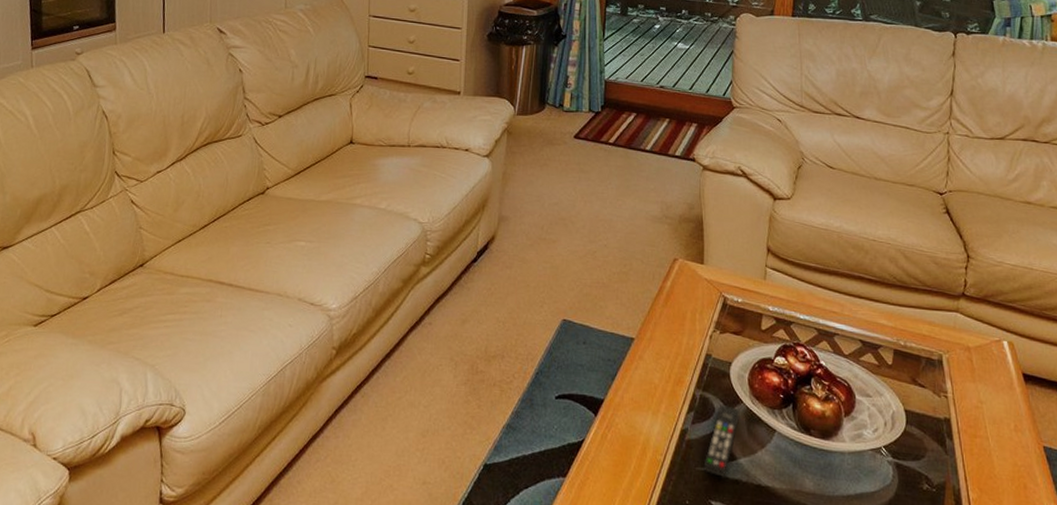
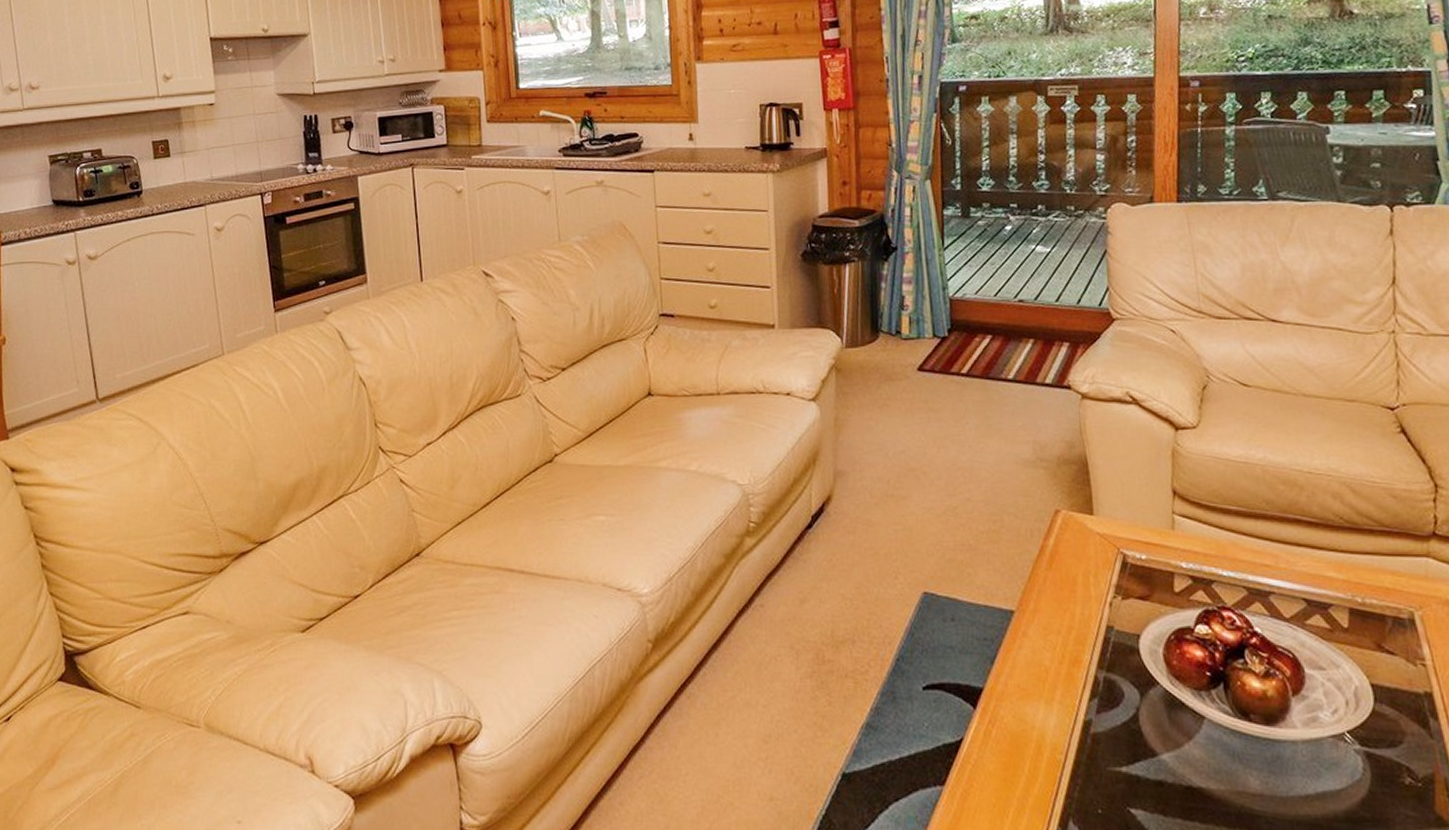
remote control: present [703,404,740,479] -> none [1116,687,1157,780]

